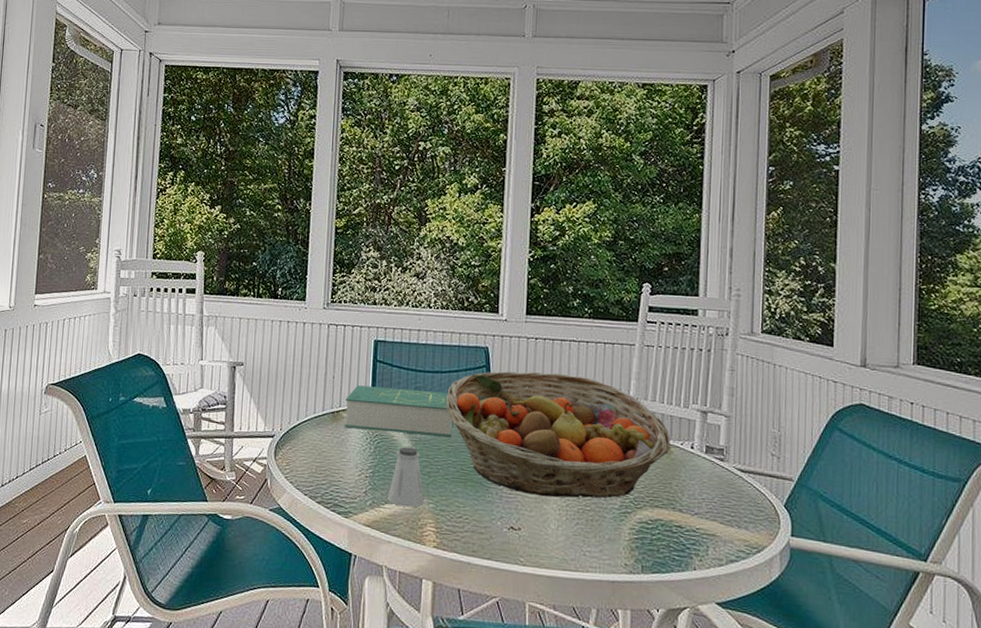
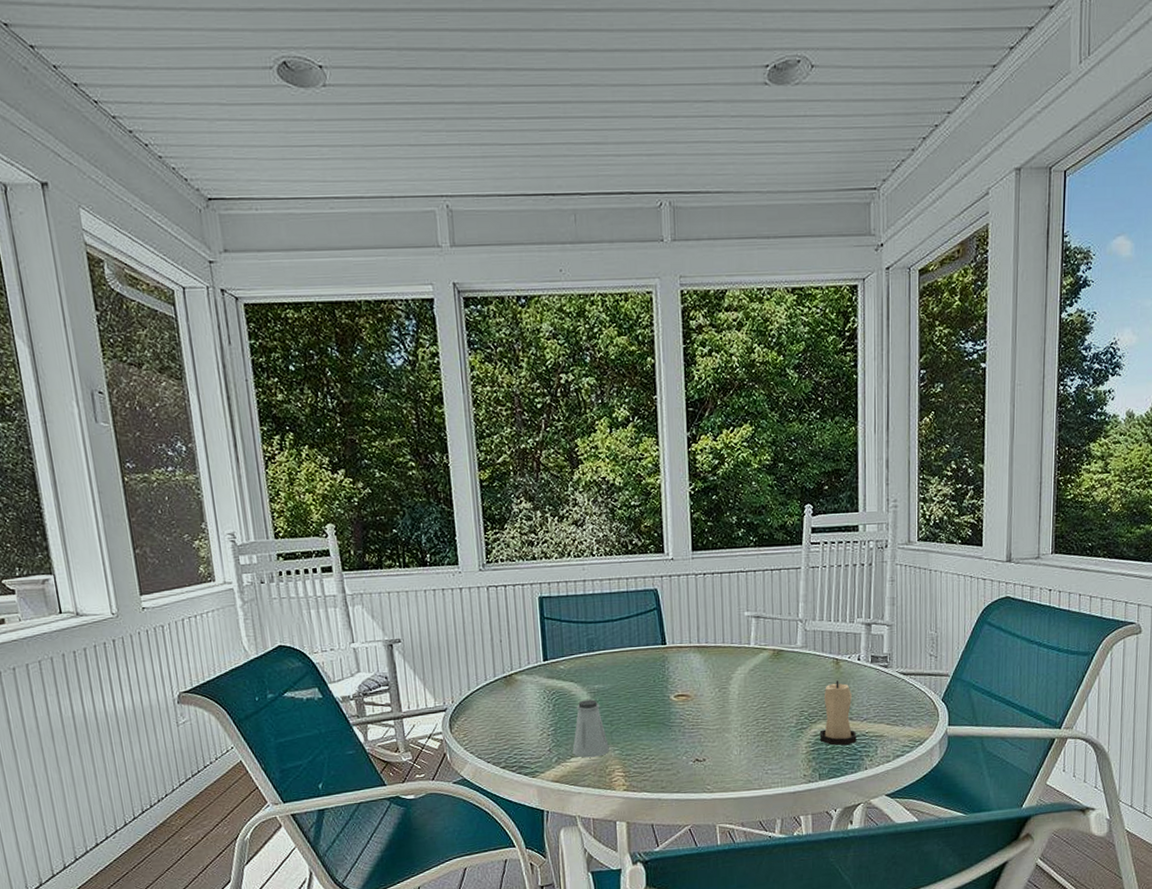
book: present [344,385,453,438] -> none [516,641,631,690]
fruit basket: present [445,371,671,498] -> none [620,606,839,727]
candle: none [644,466,686,539] -> present [819,680,857,746]

